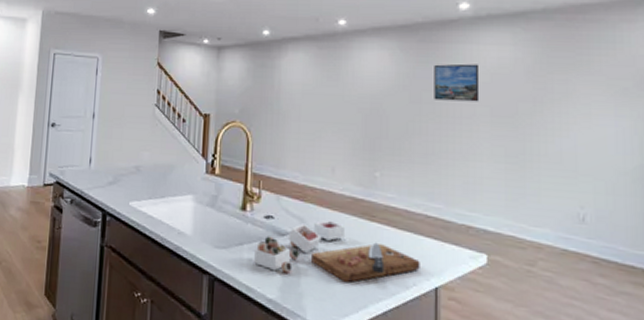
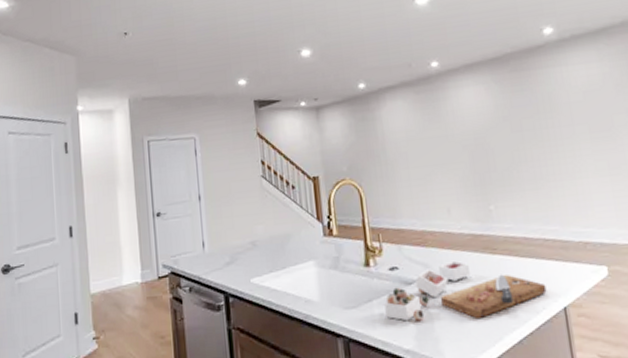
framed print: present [434,63,480,102] -> none [529,85,577,126]

